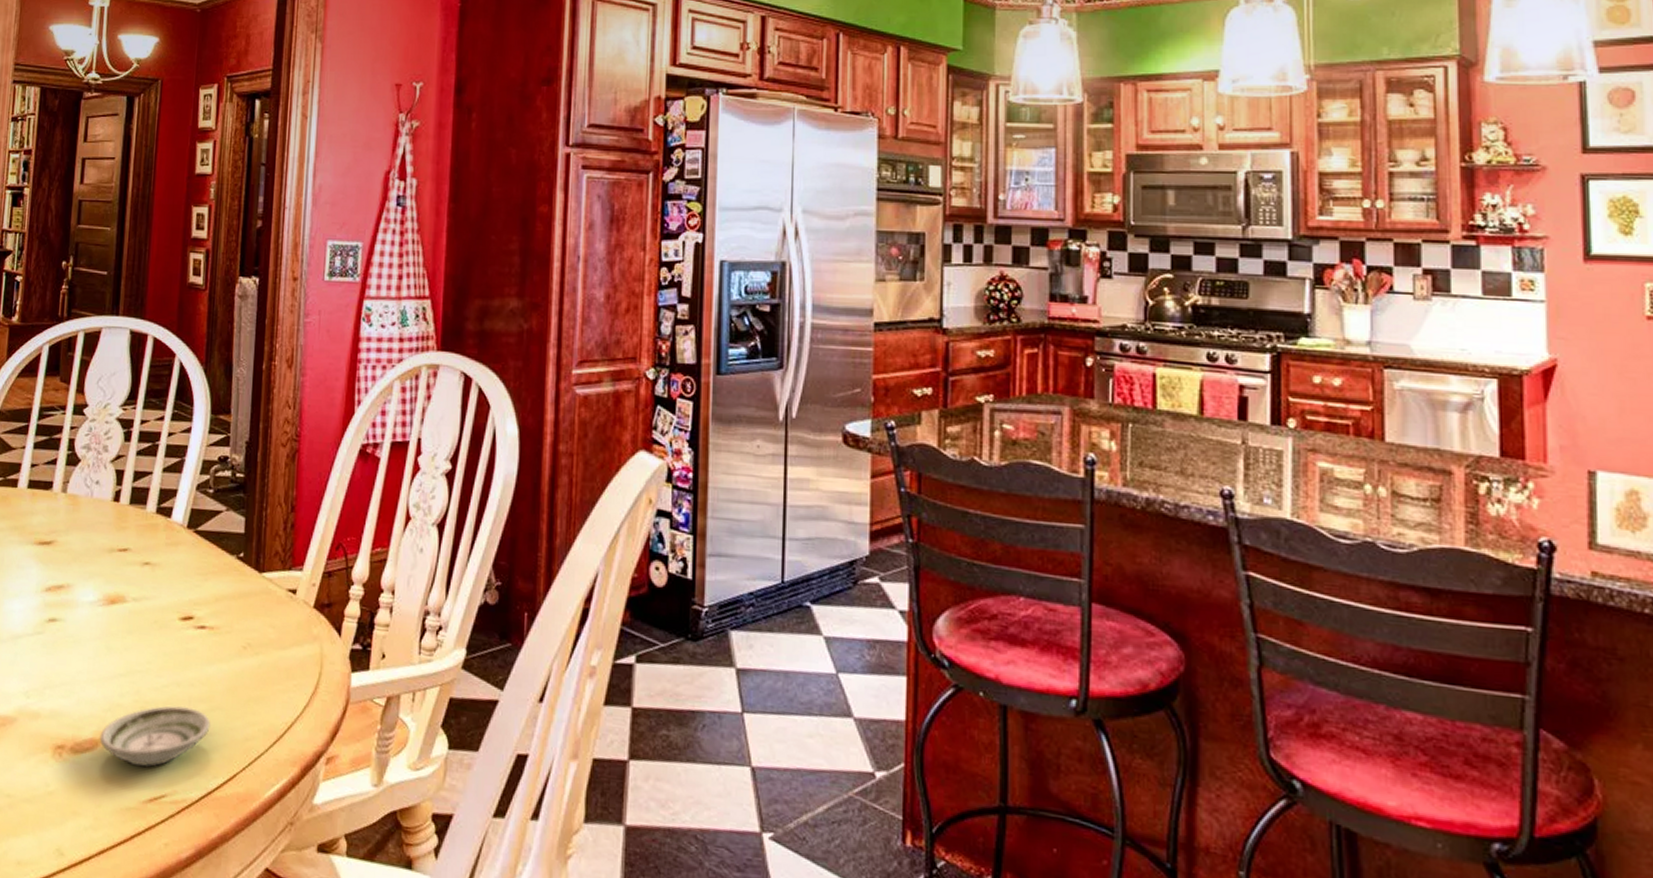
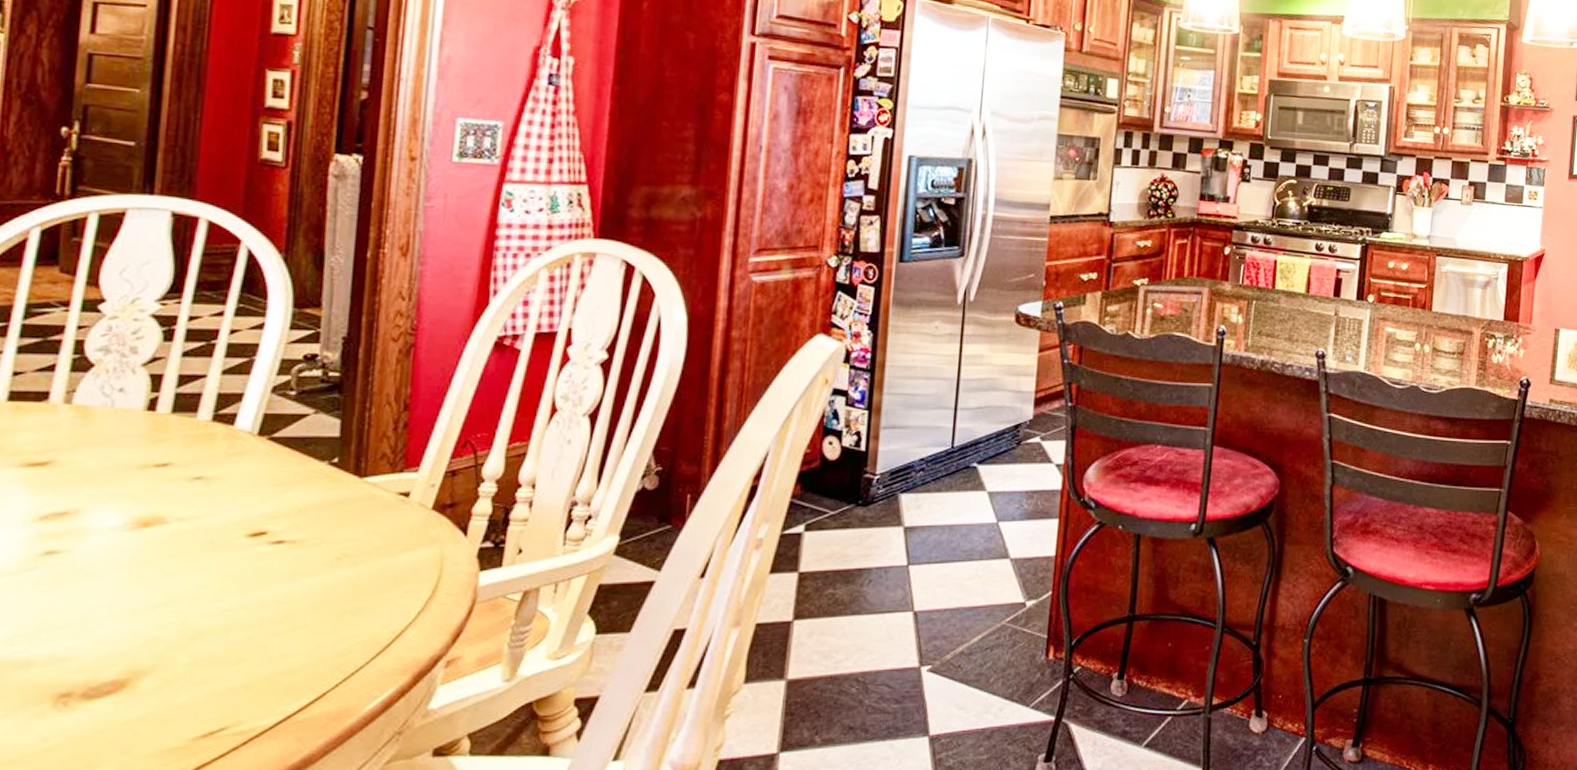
saucer: present [99,705,211,767] -> none [127,629,291,701]

